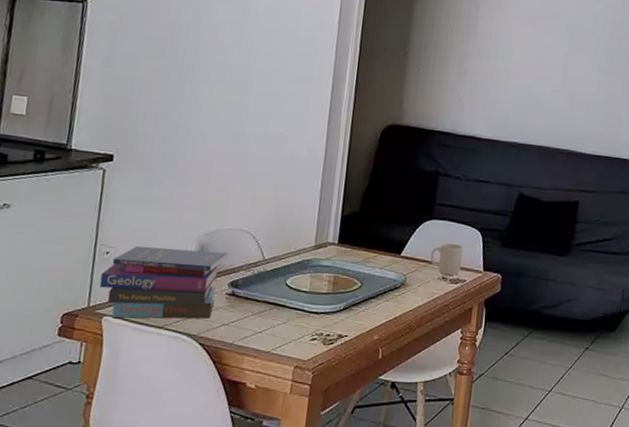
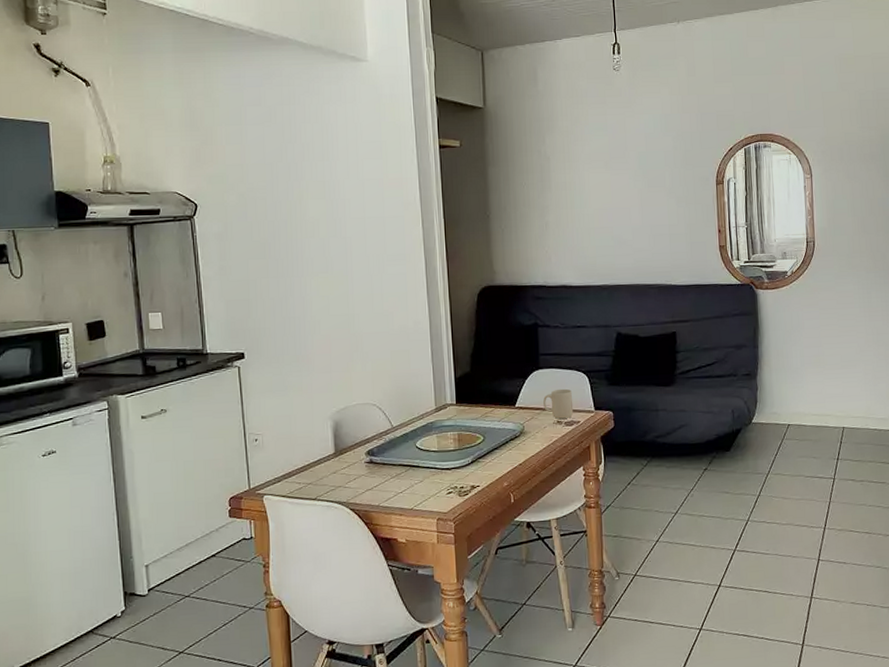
books: present [99,245,228,319] -> none [255,425,360,495]

